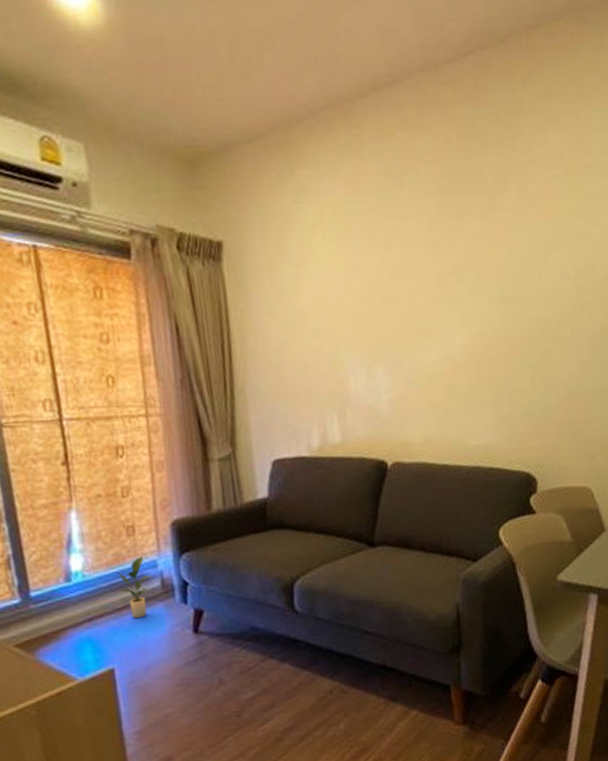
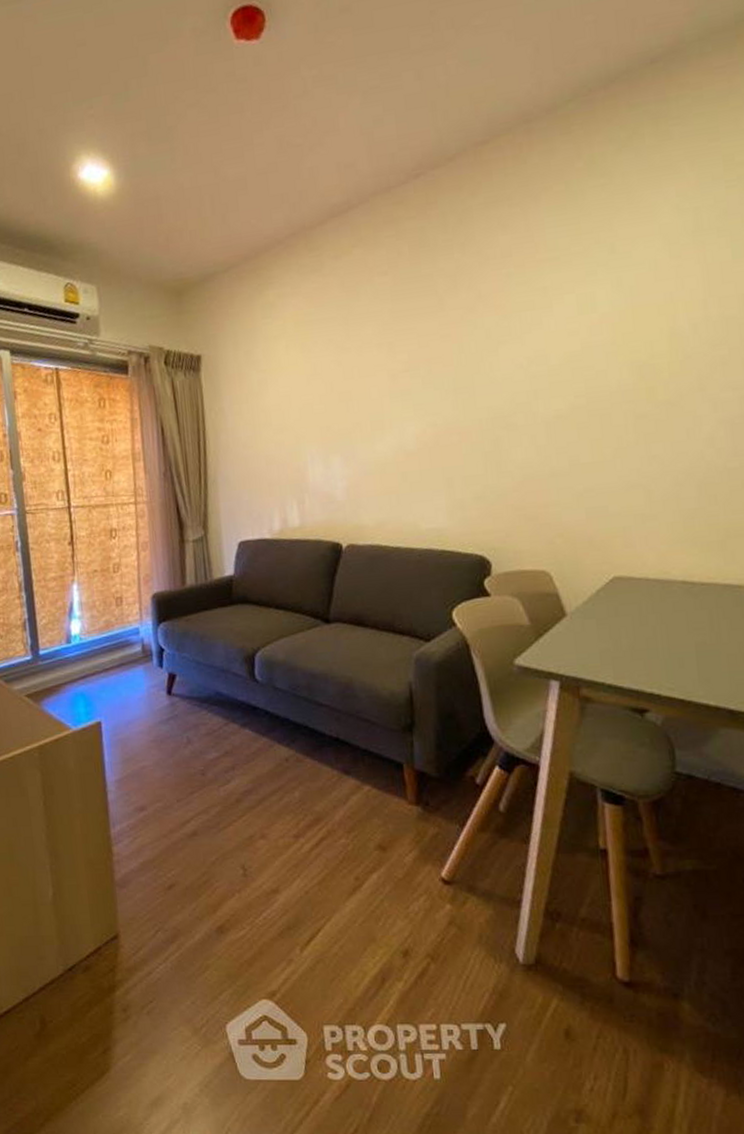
potted plant: present [118,555,152,619] -> none [108,623,135,679]

